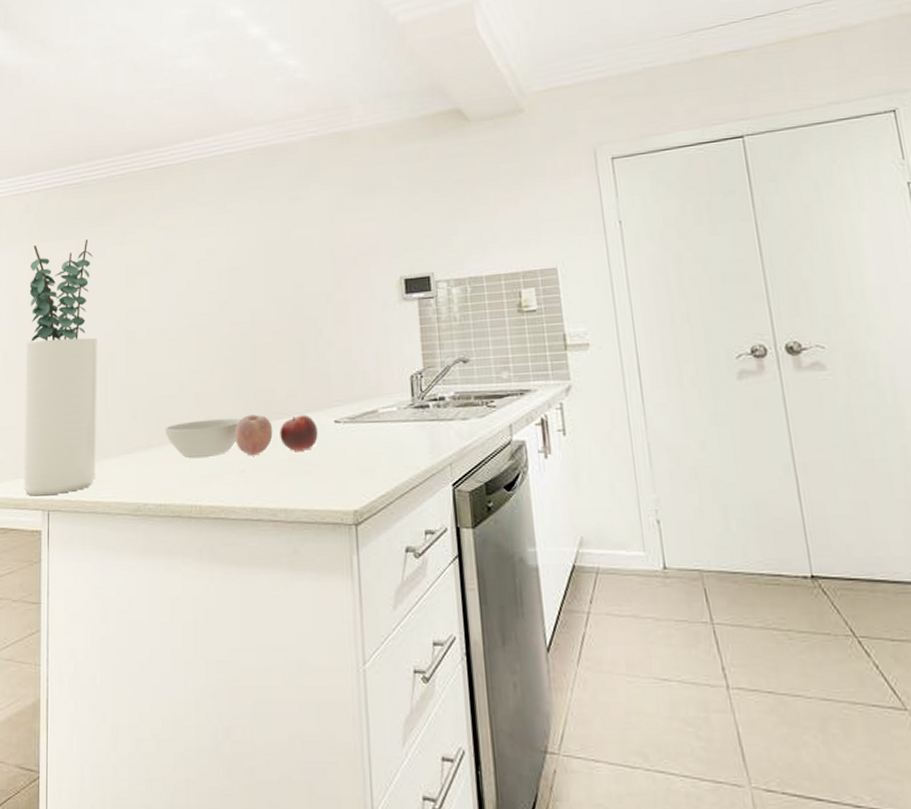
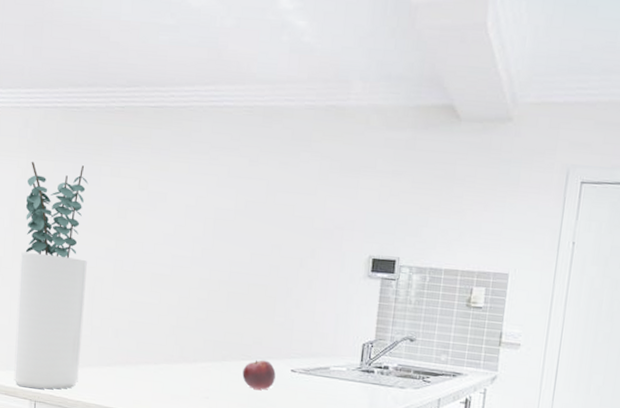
soup bowl: present [164,418,242,458] -> none [142,348,211,381]
fruit: present [234,414,273,456] -> none [203,352,237,387]

